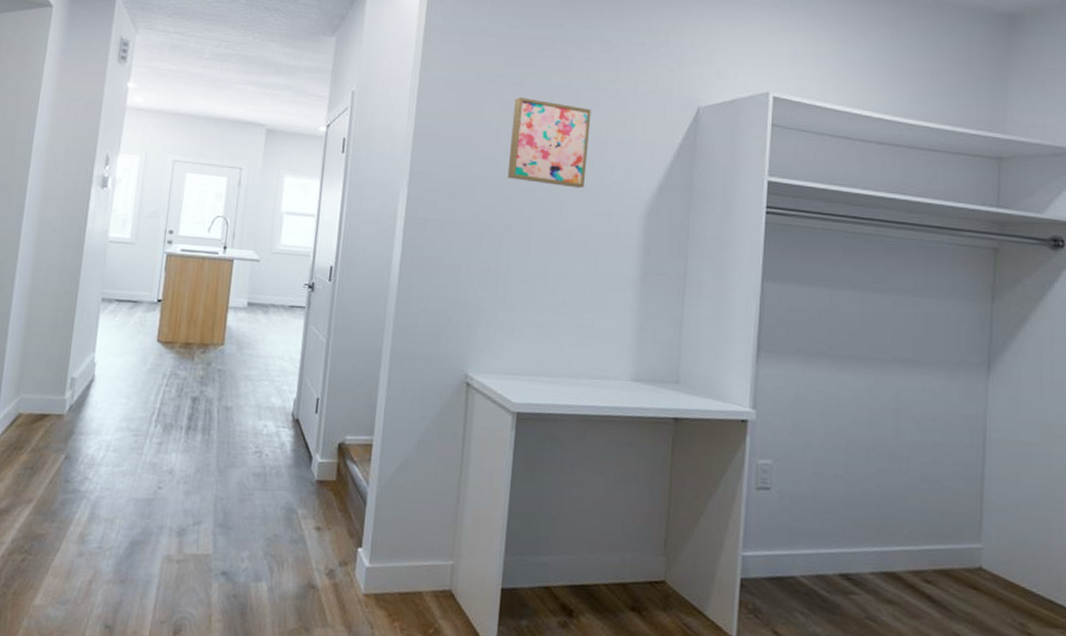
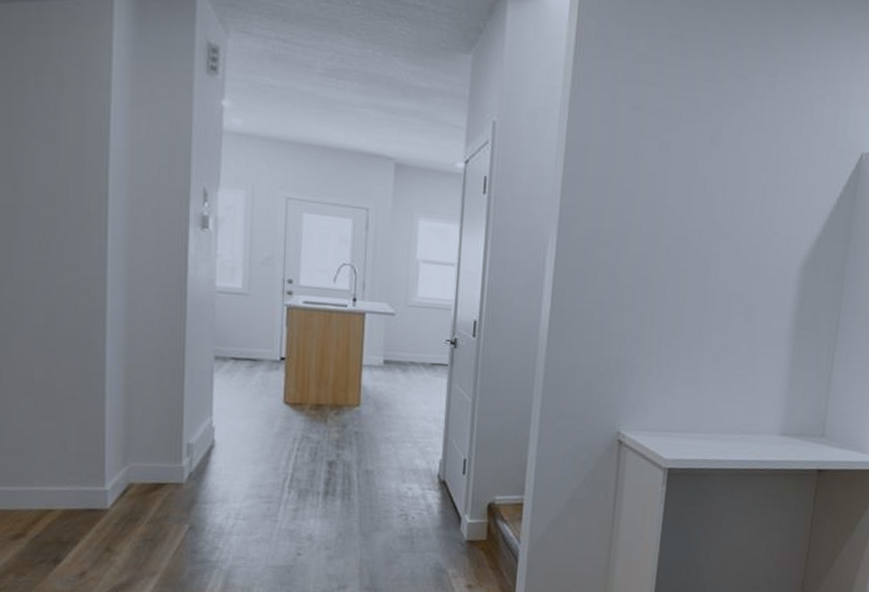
wall art: present [507,97,591,189] -> none [663,135,753,239]

